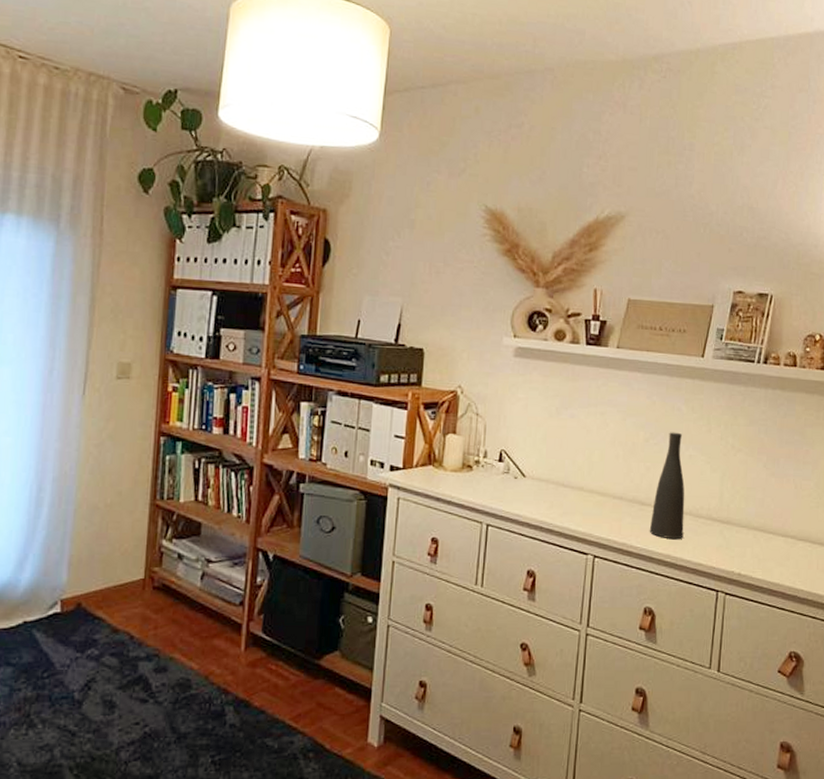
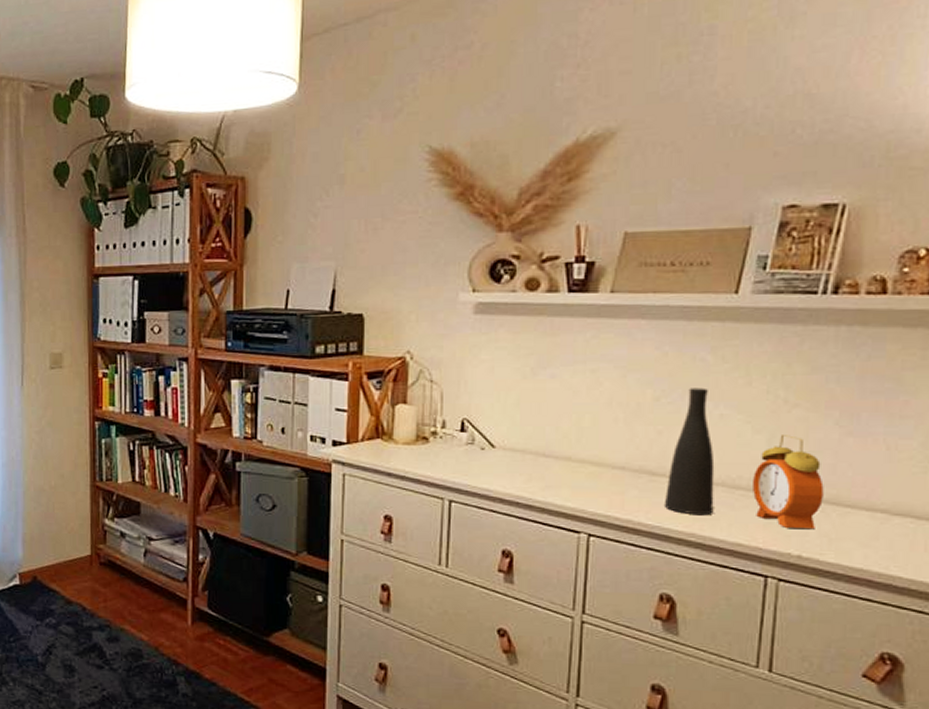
alarm clock: none [709,474,756,552] -> present [751,435,824,530]

